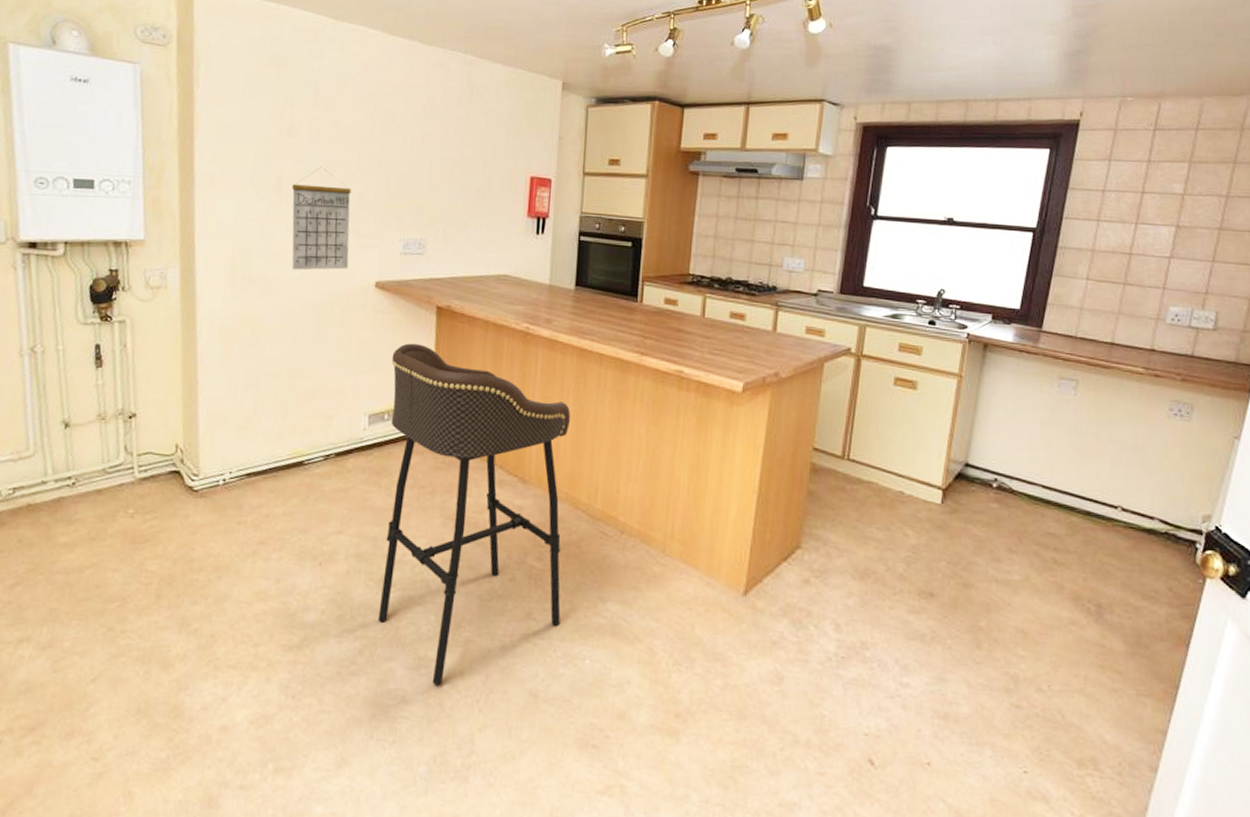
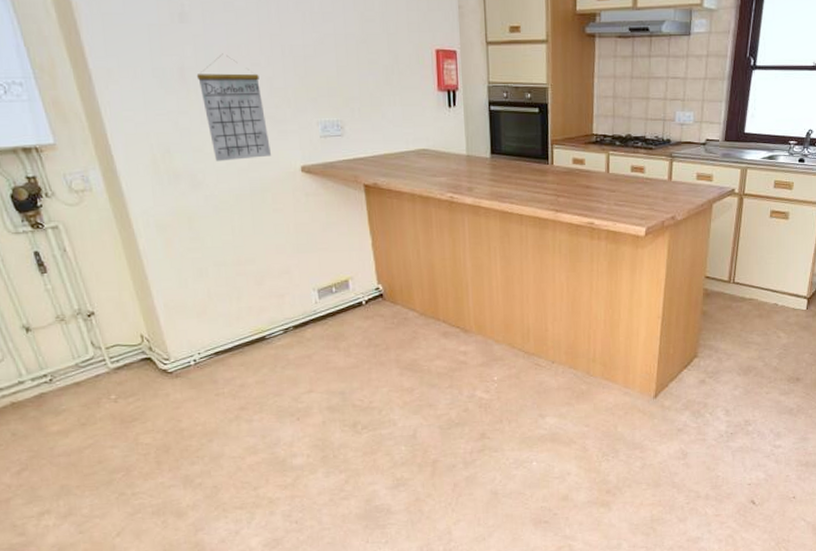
bar stool: present [378,343,570,685] -> none [329,221,509,497]

